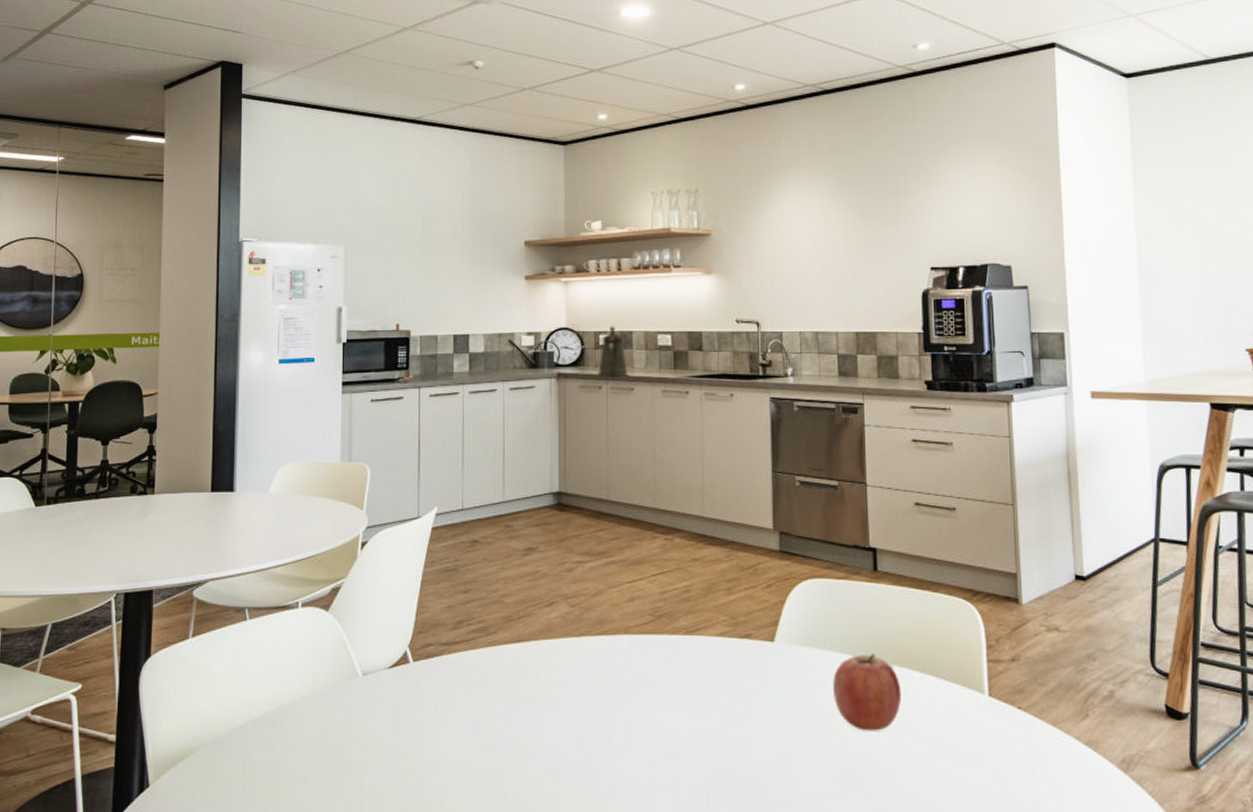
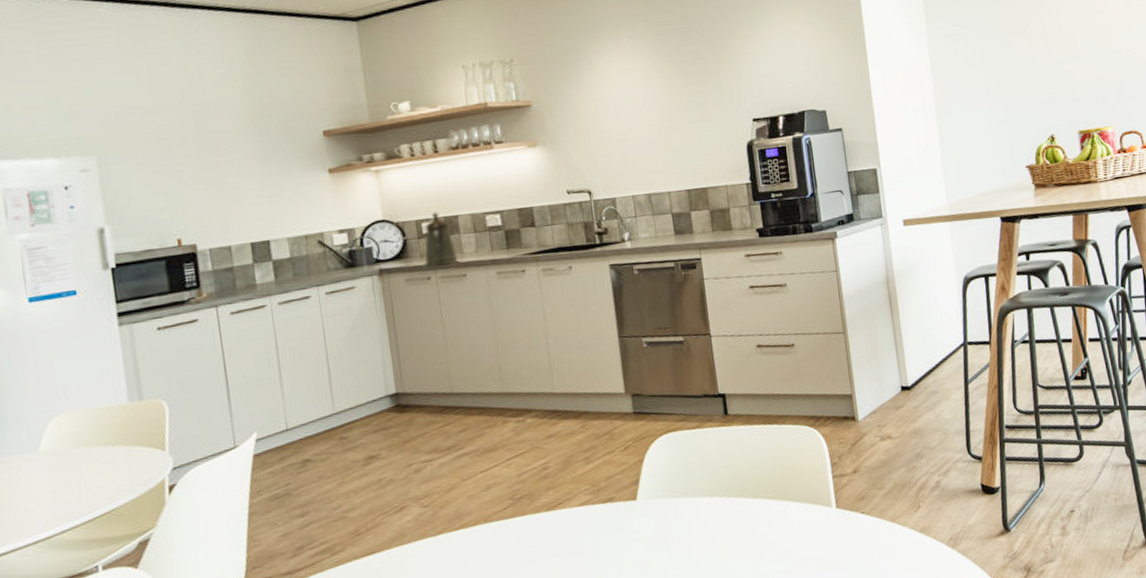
fruit: present [833,654,902,731] -> none [696,492,761,564]

